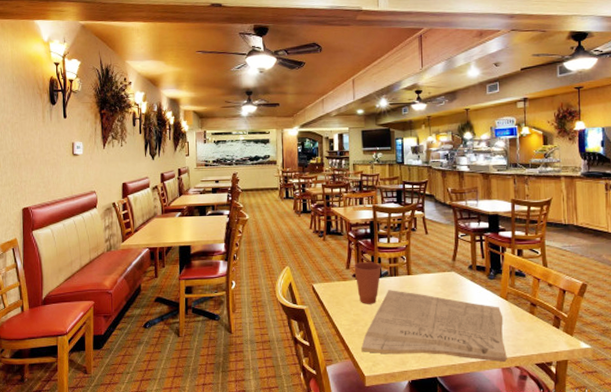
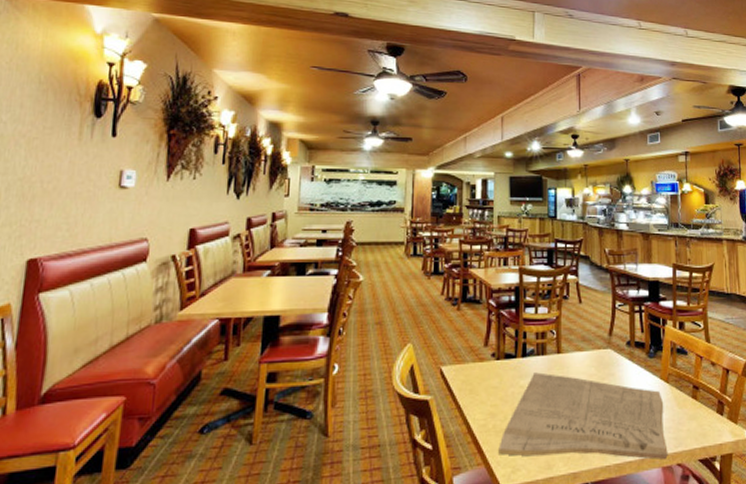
cup: present [354,262,381,304] -> none [494,337,526,392]

